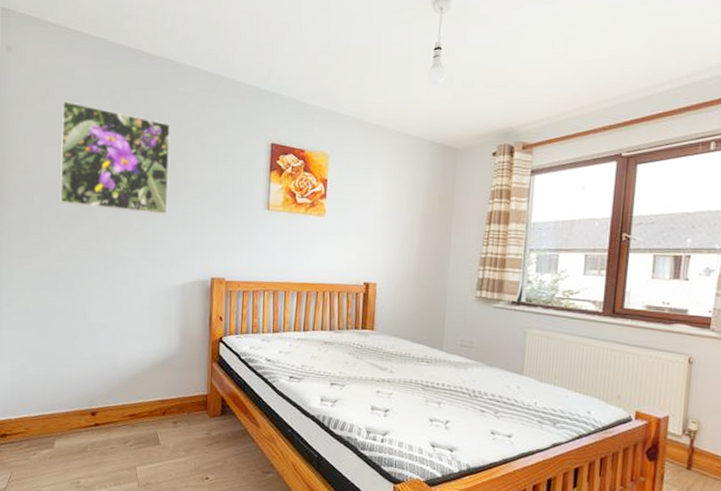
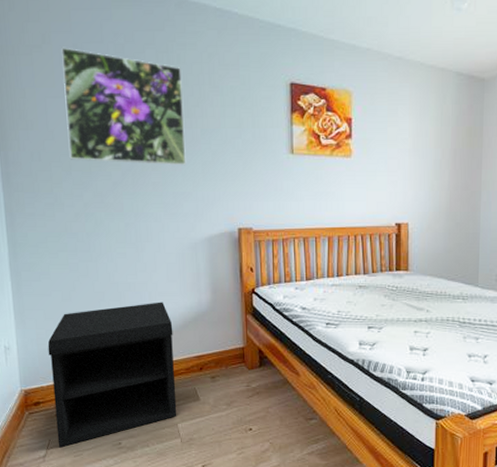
nightstand: none [19,344,141,482] -> present [48,302,177,448]

